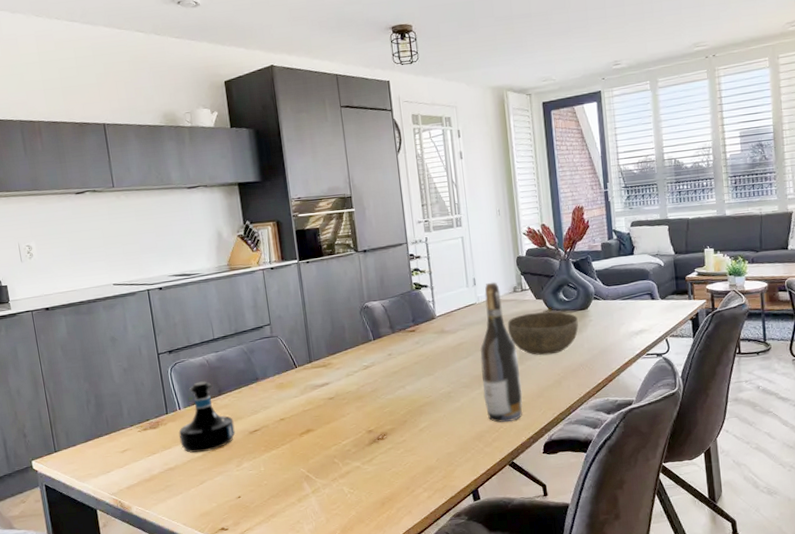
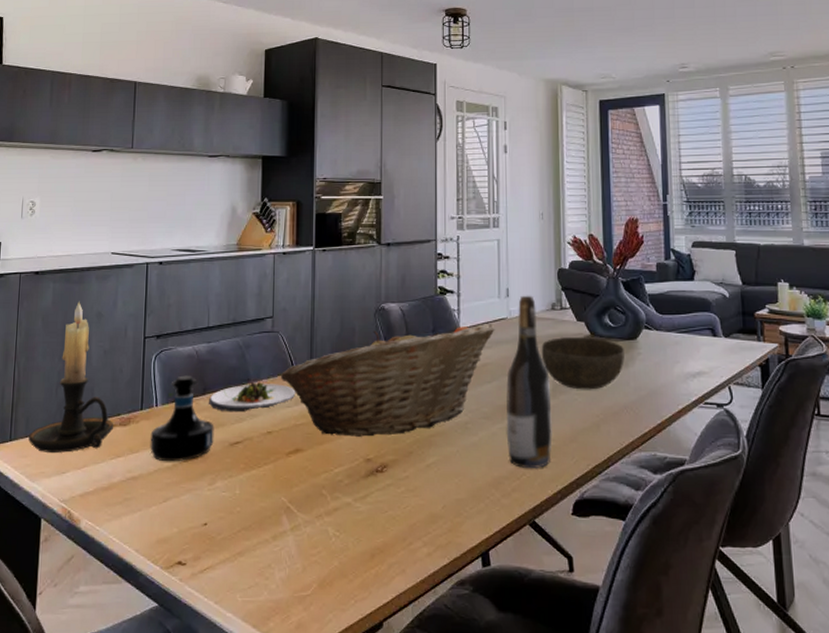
candle holder: none [71,329,146,458] -> present [28,301,114,453]
salad plate: none [225,379,301,407] -> present [209,381,296,412]
fruit basket: none [284,309,467,416] -> present [280,323,495,437]

